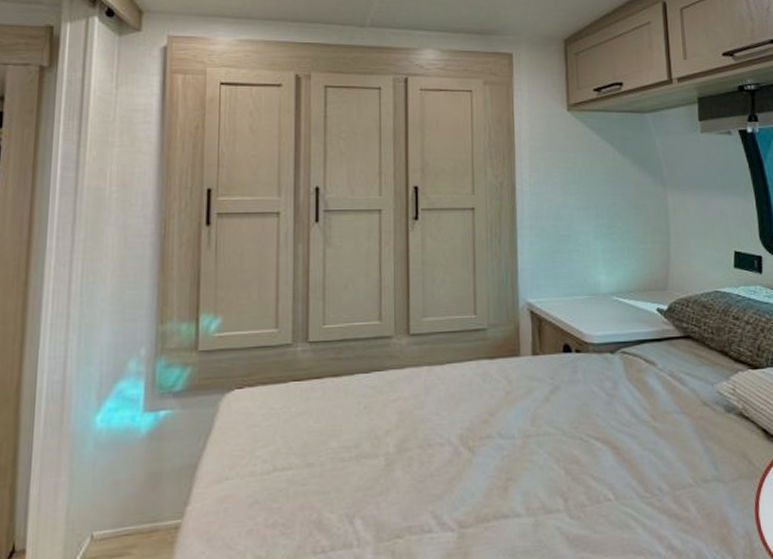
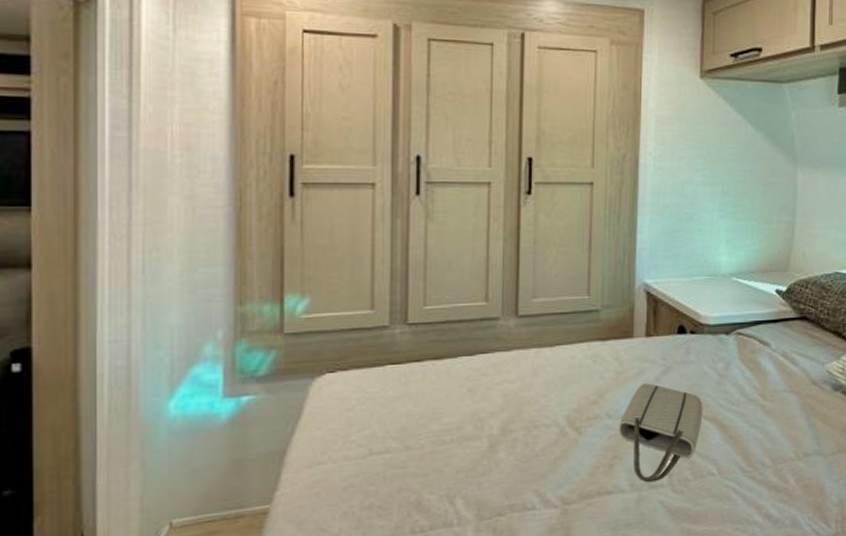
tote bag: none [511,402,594,507] -> present [619,383,703,483]

